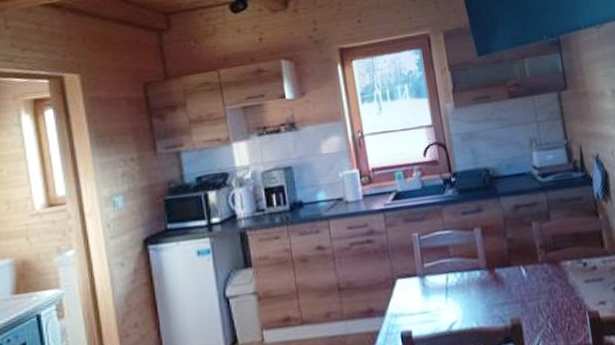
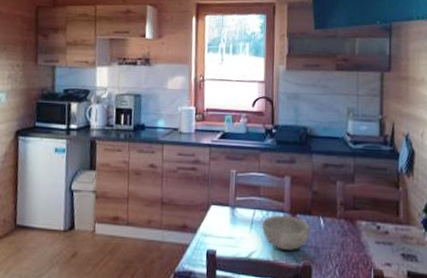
bowl: none [458,272,513,313] -> present [262,215,310,250]

